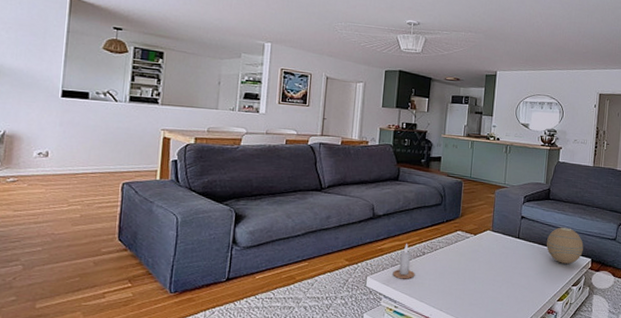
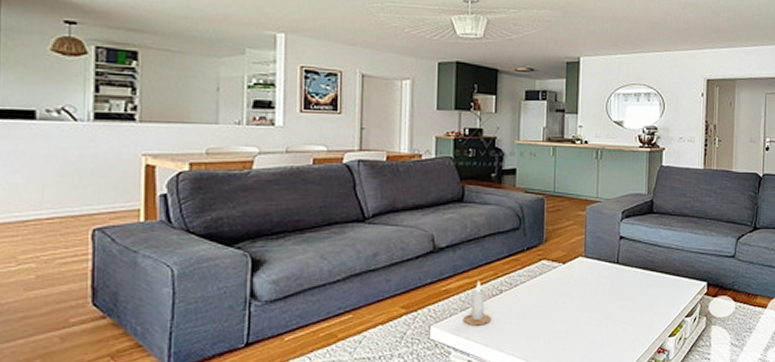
decorative orb: present [546,227,584,264] -> none [651,246,697,290]

